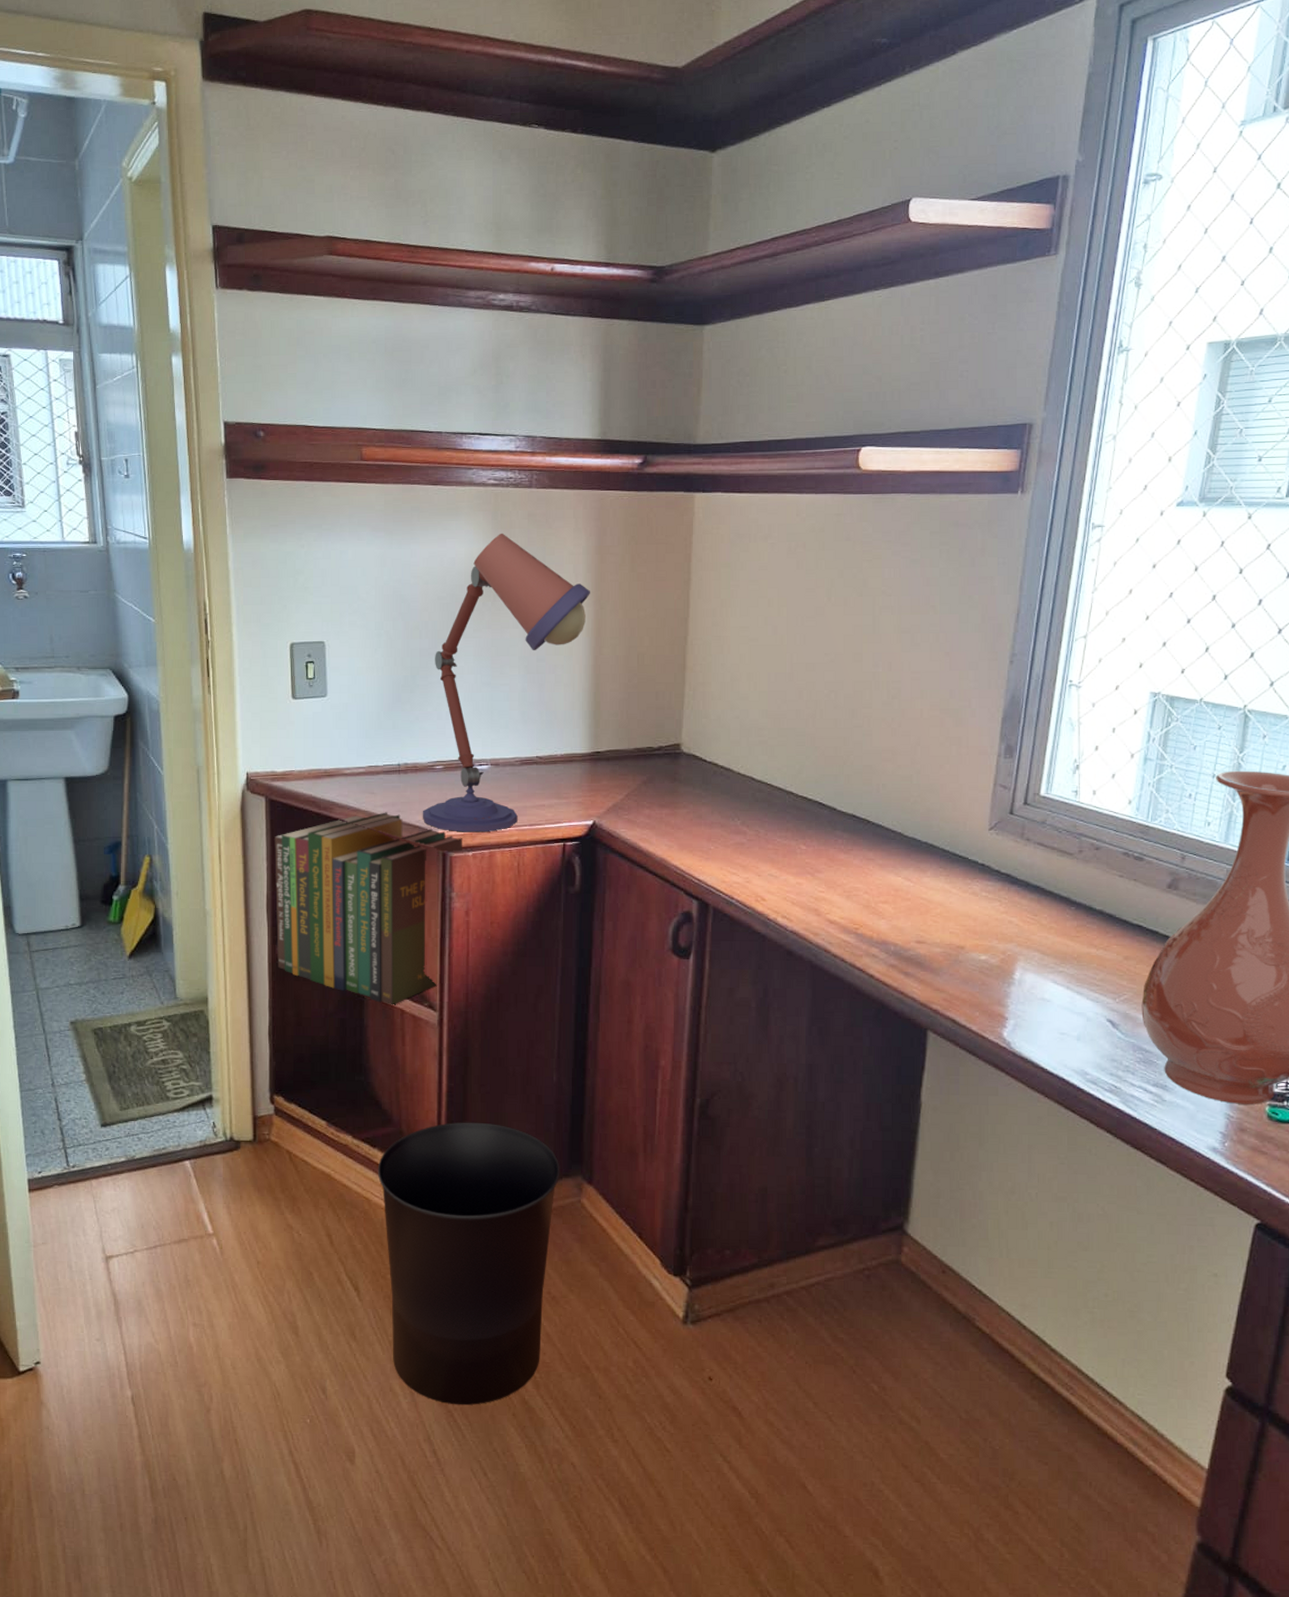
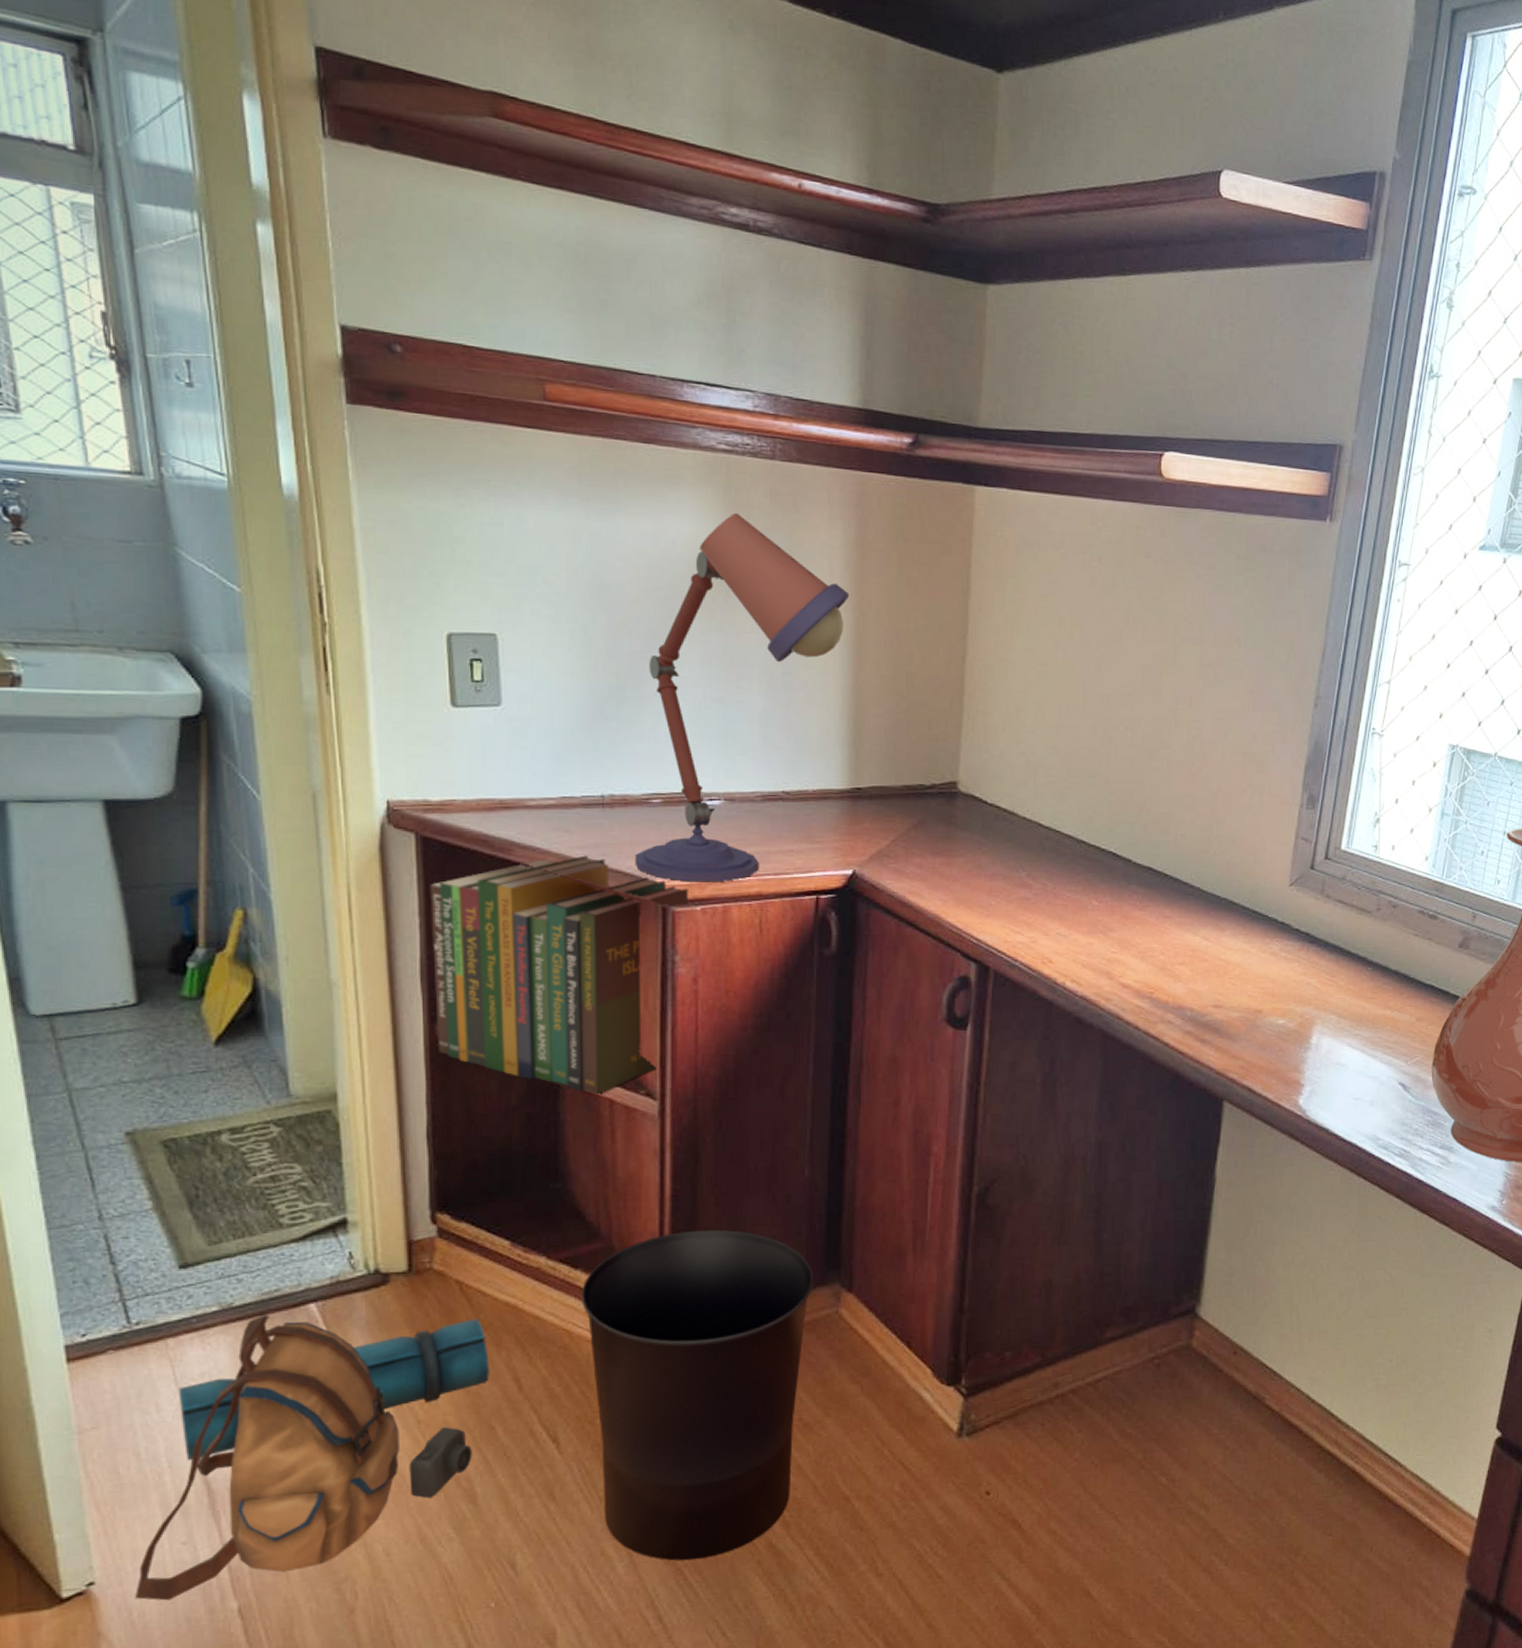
backpack: none [65,1166,309,1383] -> present [135,1314,489,1601]

